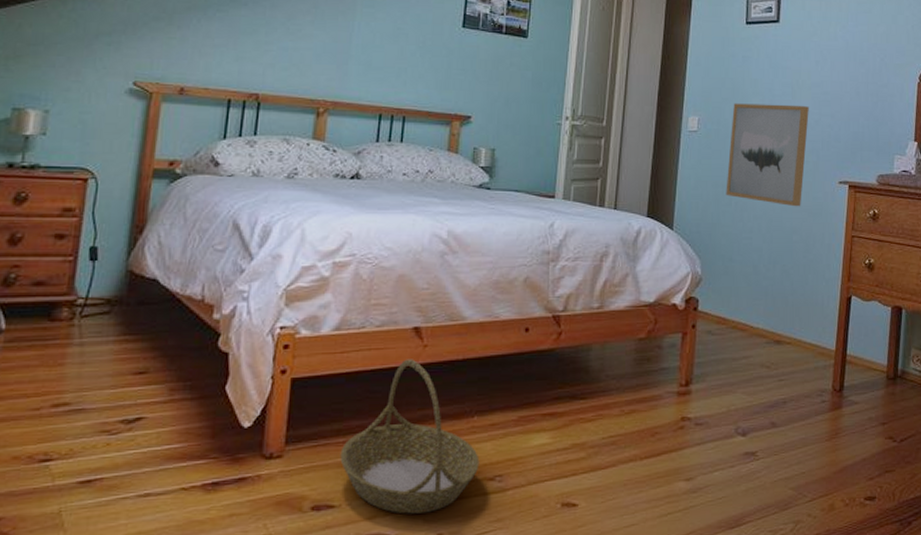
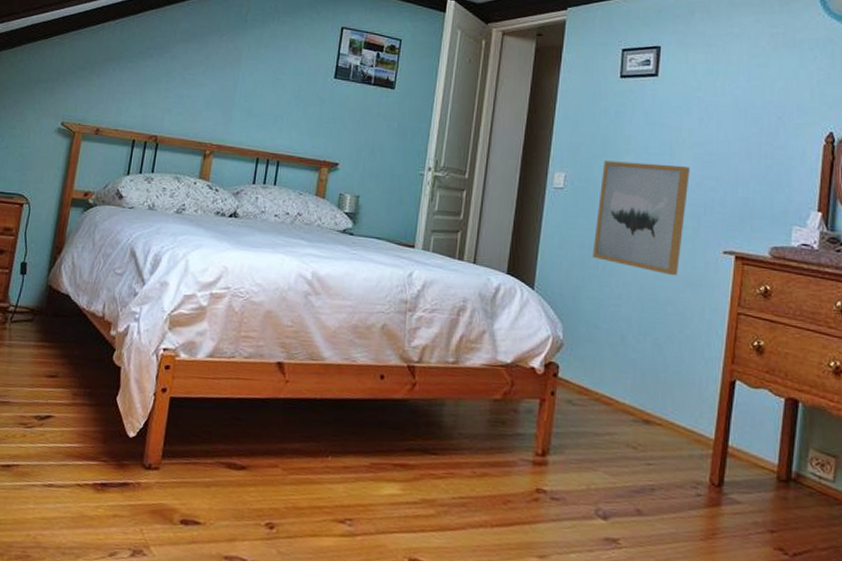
basket: present [340,359,480,514] -> none [207,392,332,545]

